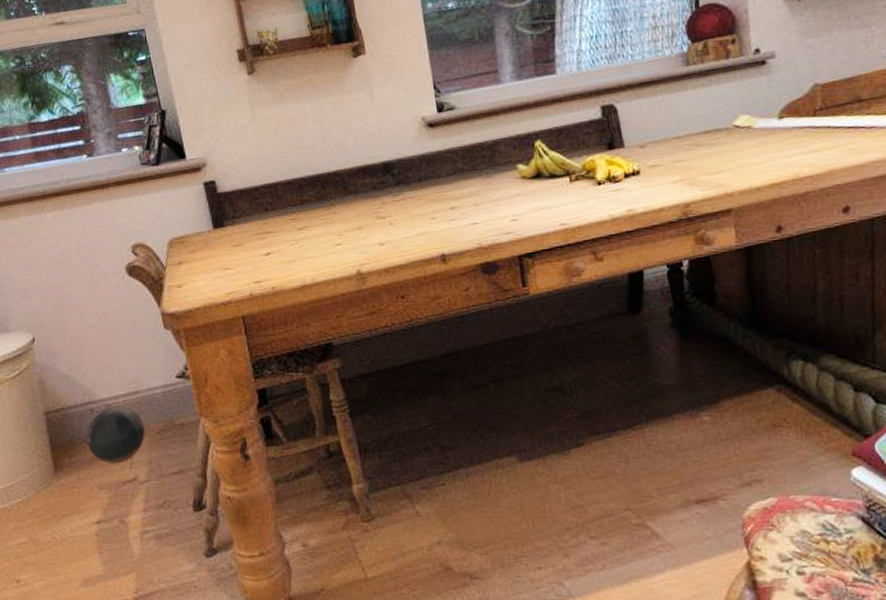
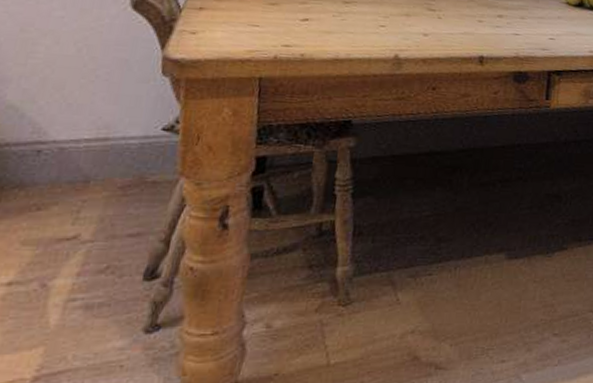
toy ball: present [86,405,145,464] -> none [20,150,106,217]

